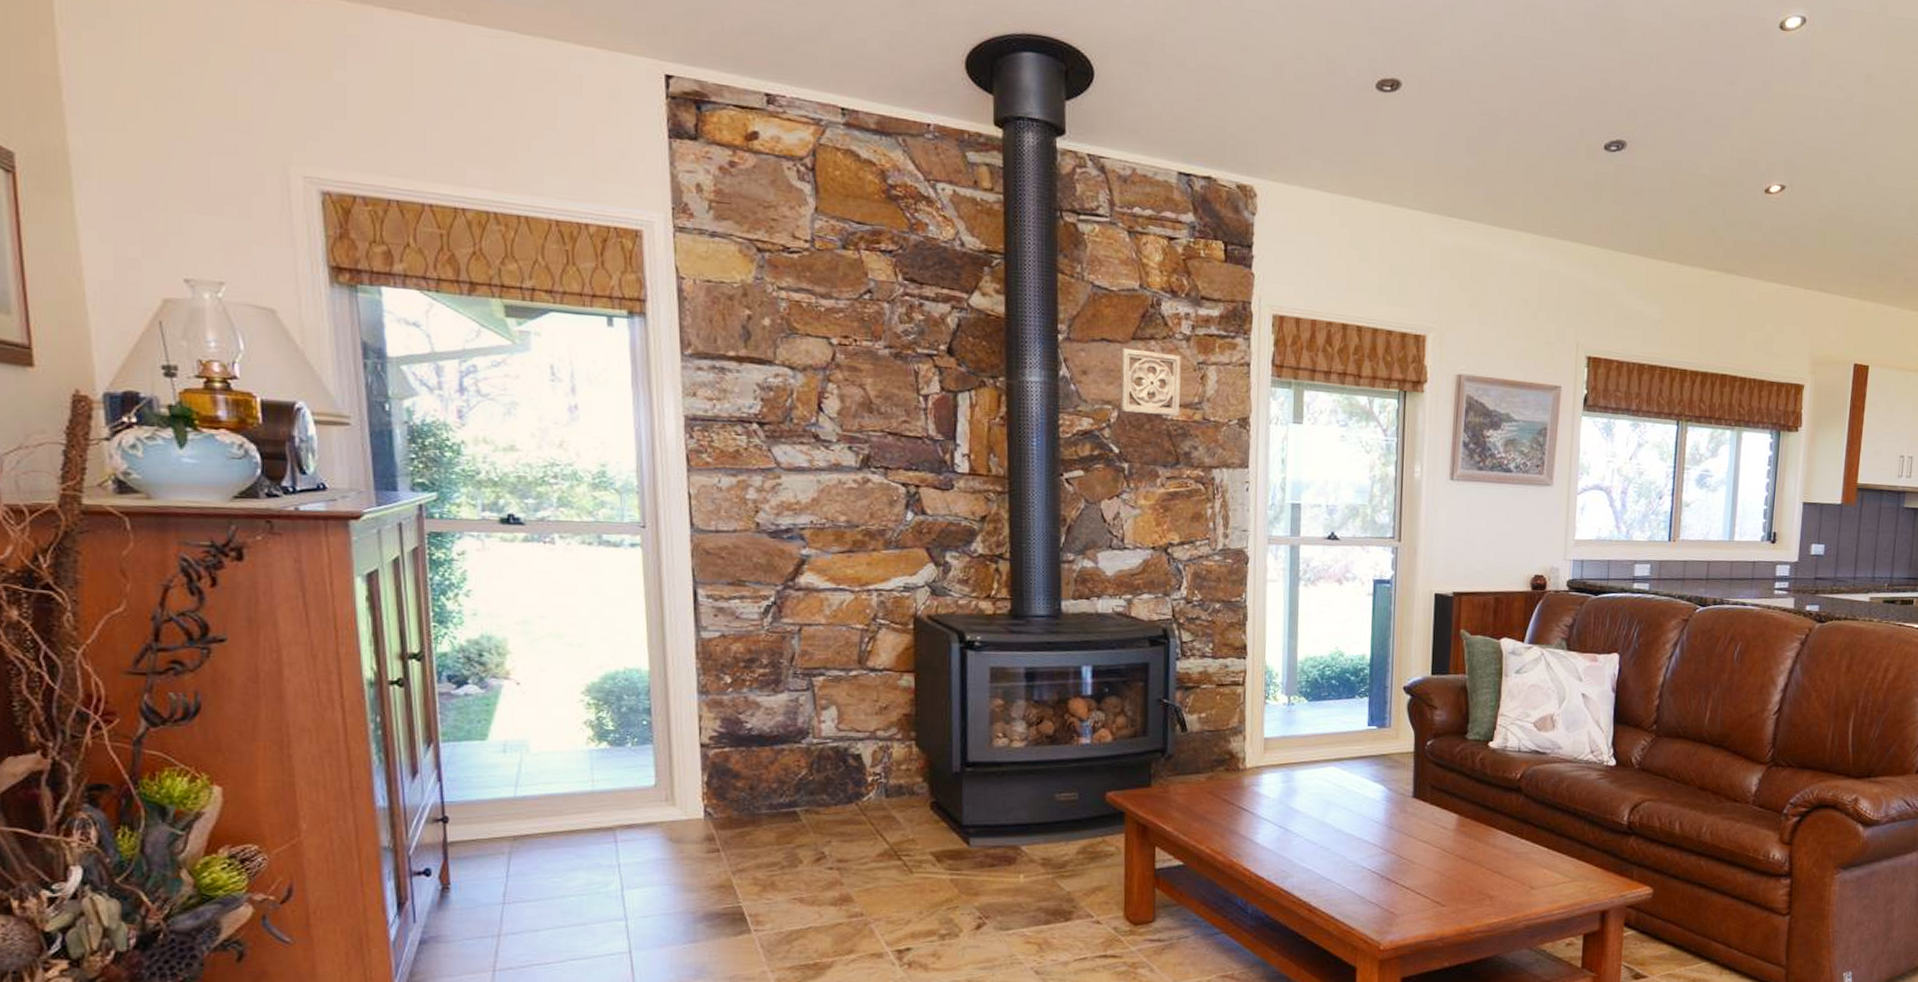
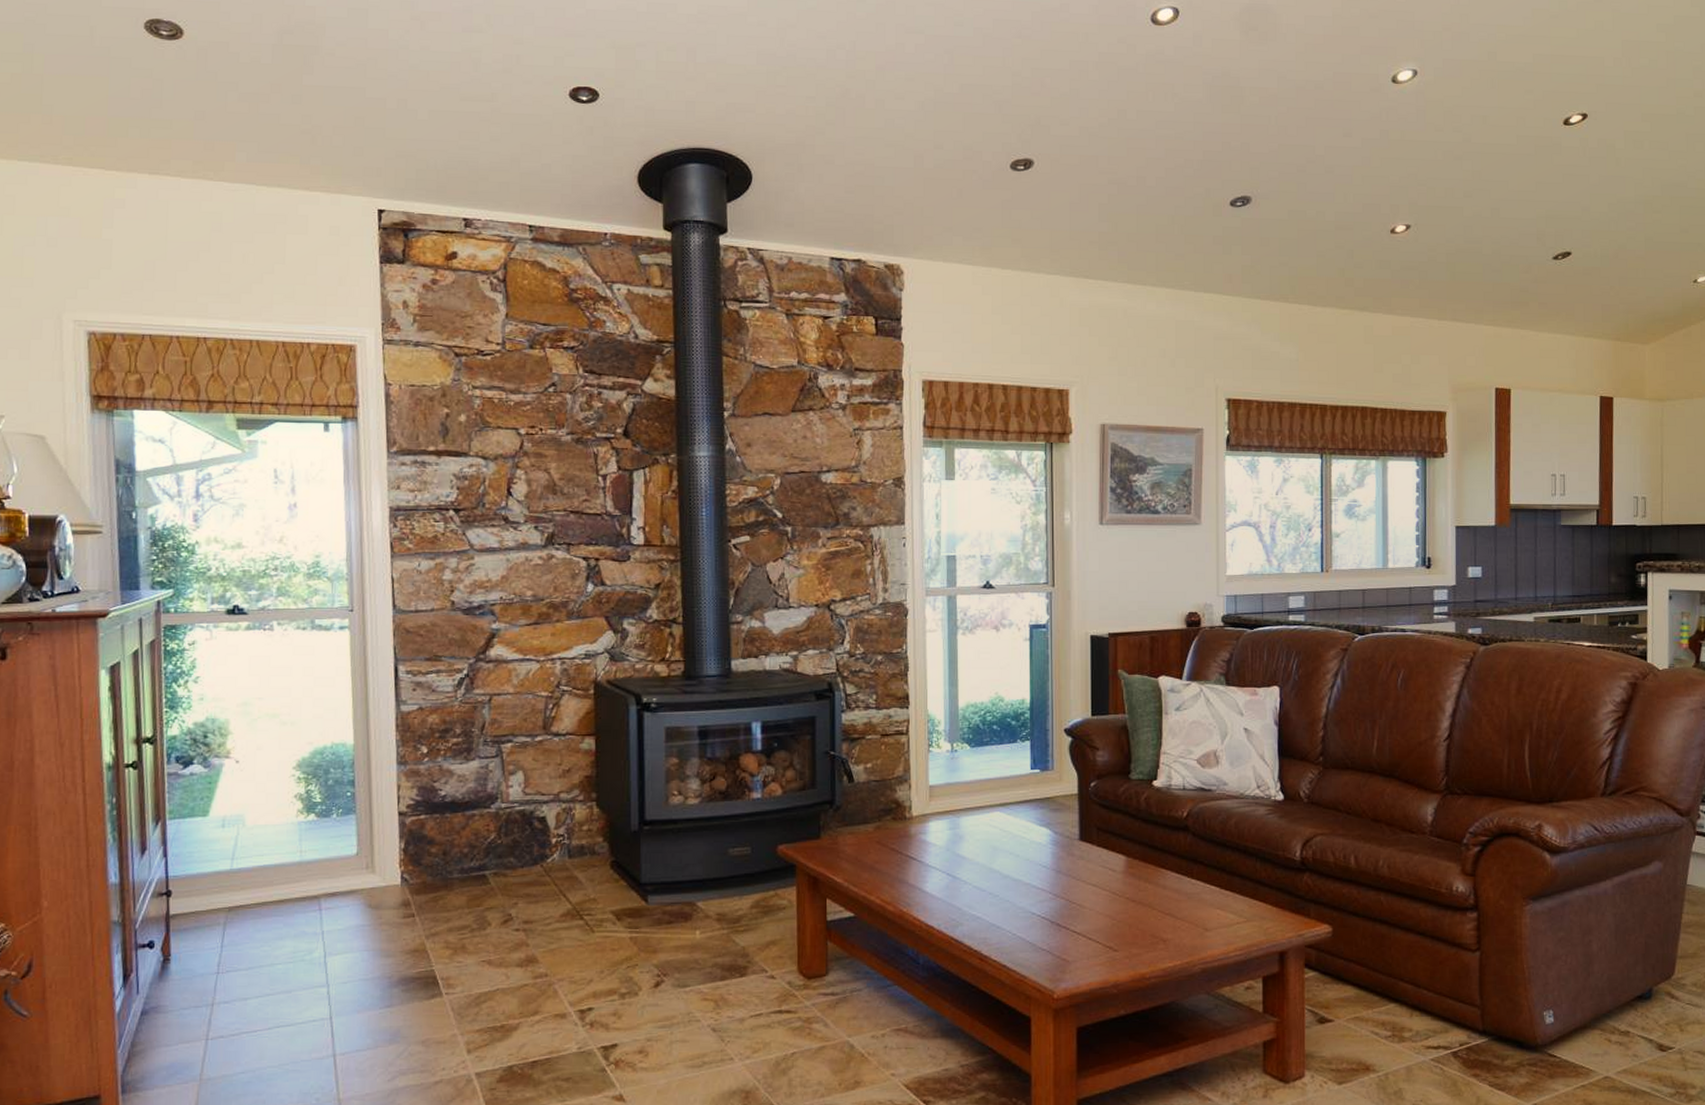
wall ornament: present [1120,348,1181,417] -> none [781,420,838,481]

